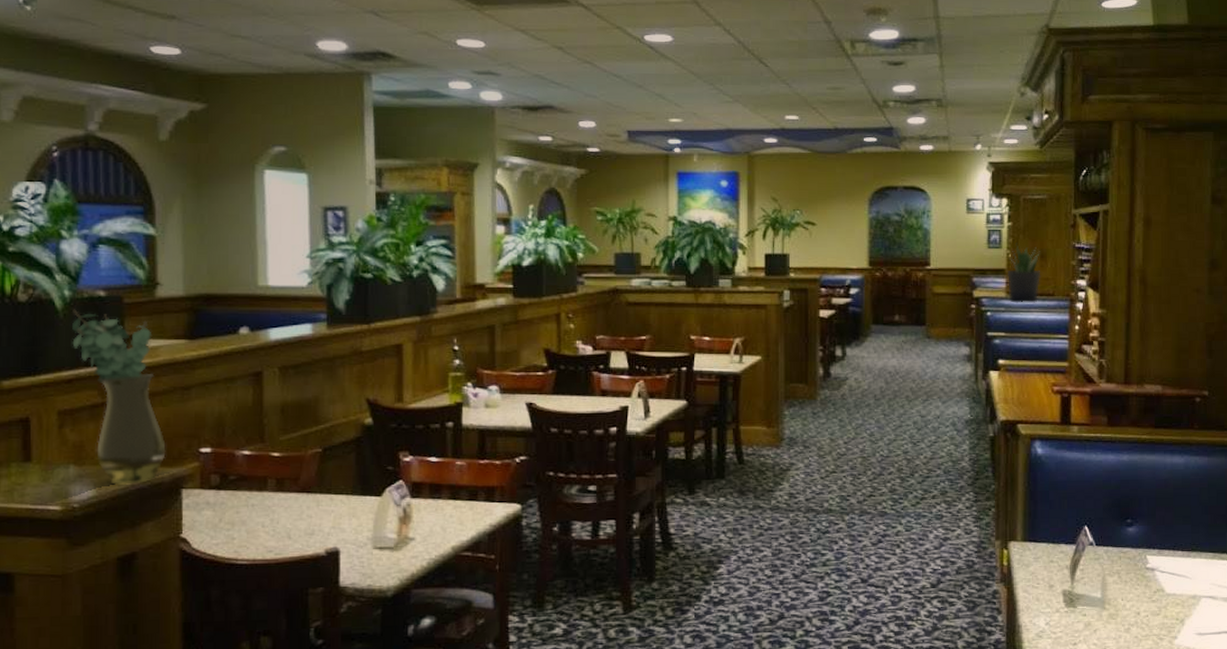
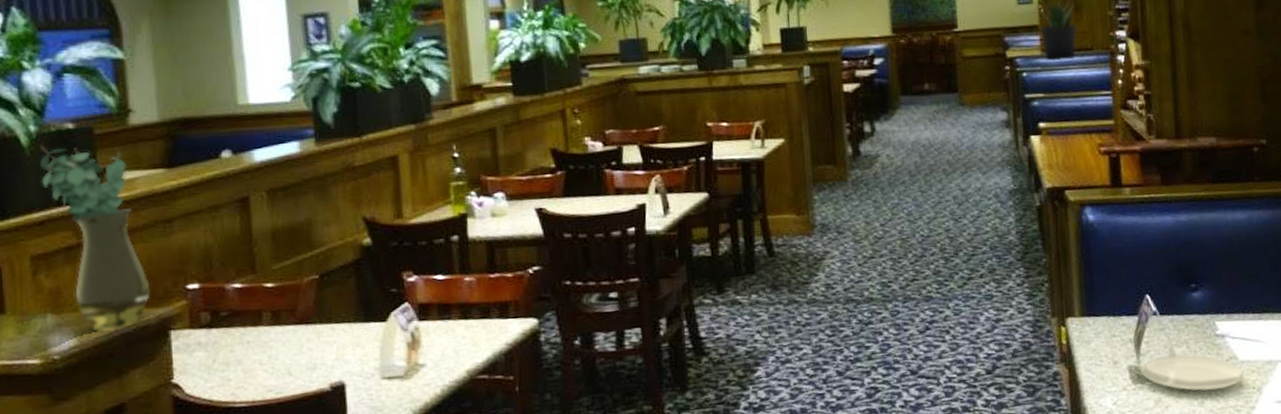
plate: none [1074,583,1169,619] -> present [1140,354,1244,391]

